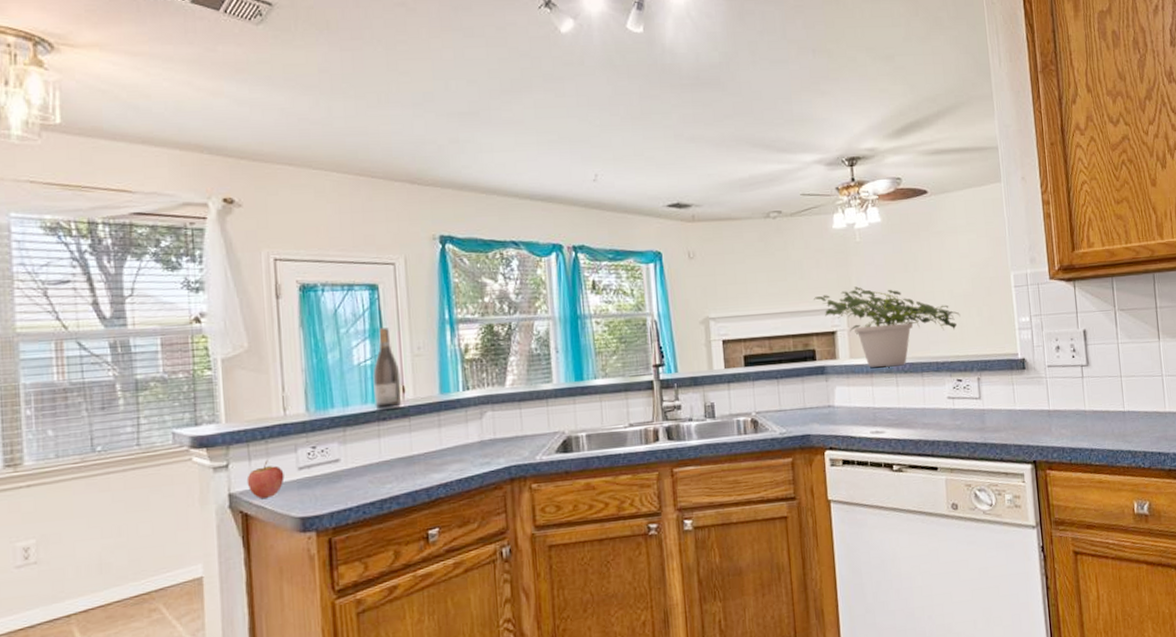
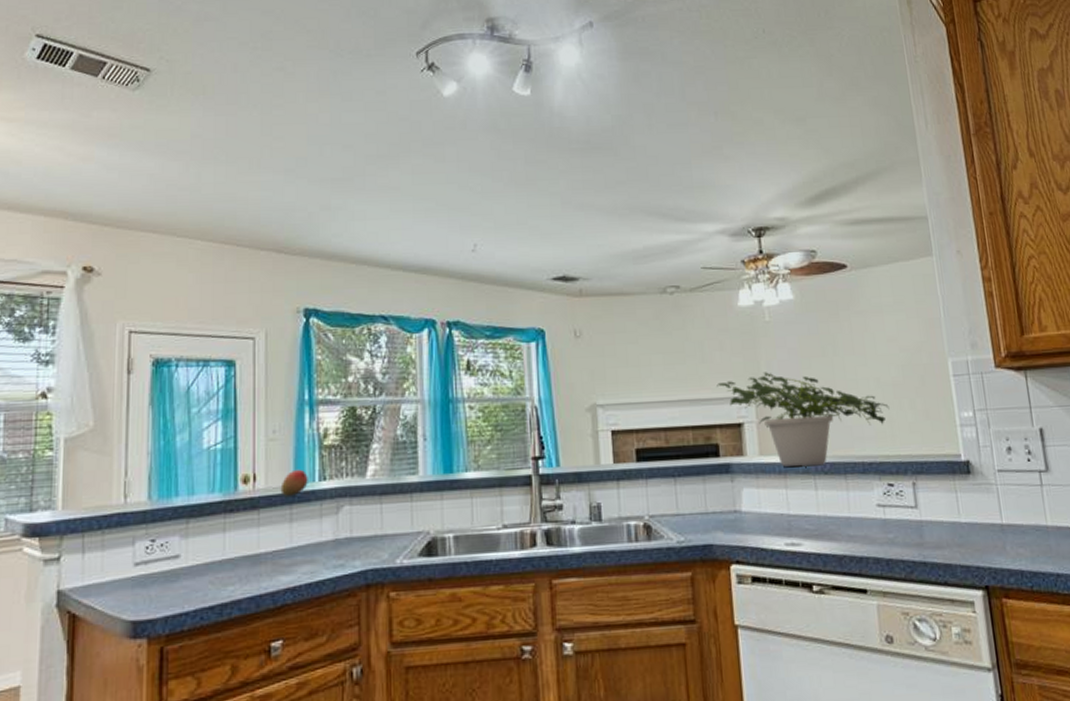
fruit: present [246,459,285,500] -> none [78,552,119,599]
wine bottle: present [373,328,402,410] -> none [222,408,252,500]
fruit: none [428,381,453,405] -> present [280,469,308,496]

